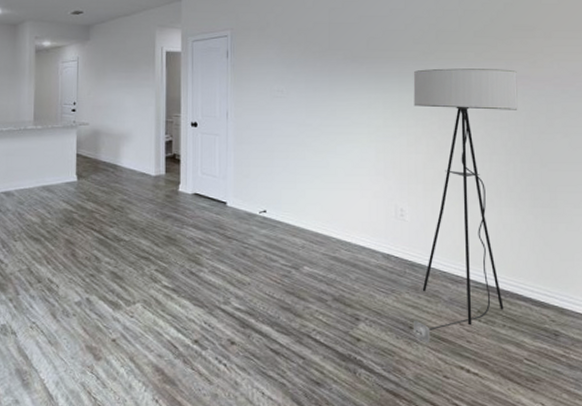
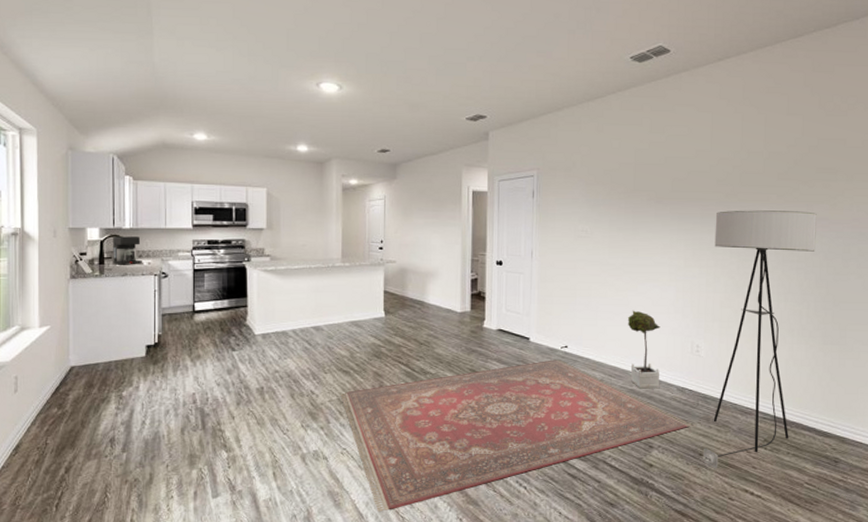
area rug: none [30,225,400,393] -> present [340,359,692,513]
potted tree: none [327,172,364,256] -> present [627,310,661,389]

